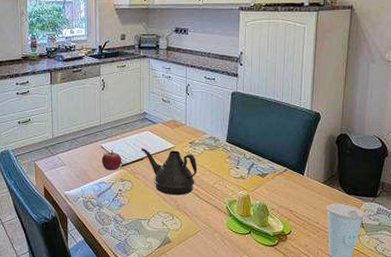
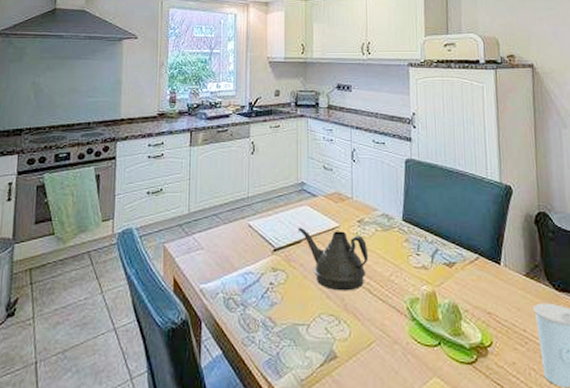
fruit: present [101,149,122,171] -> none [248,228,274,257]

